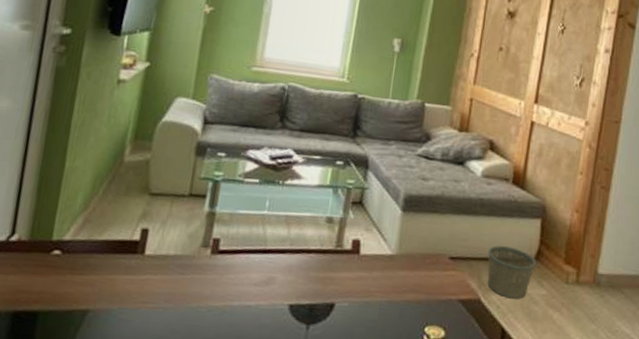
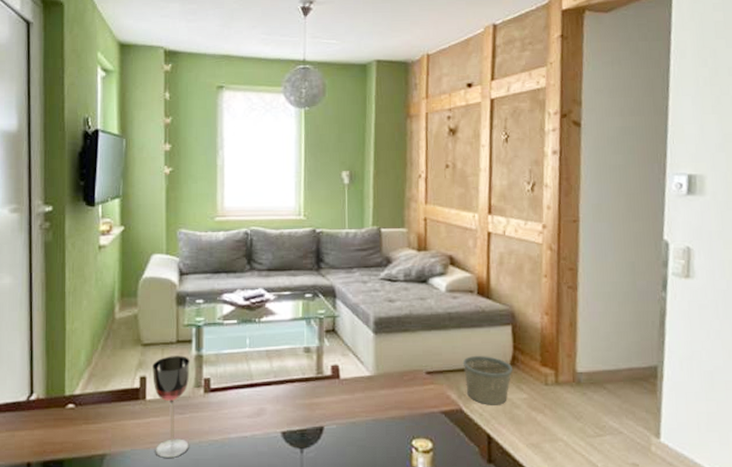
wineglass: none [145,209,201,321] -> present [153,356,190,458]

